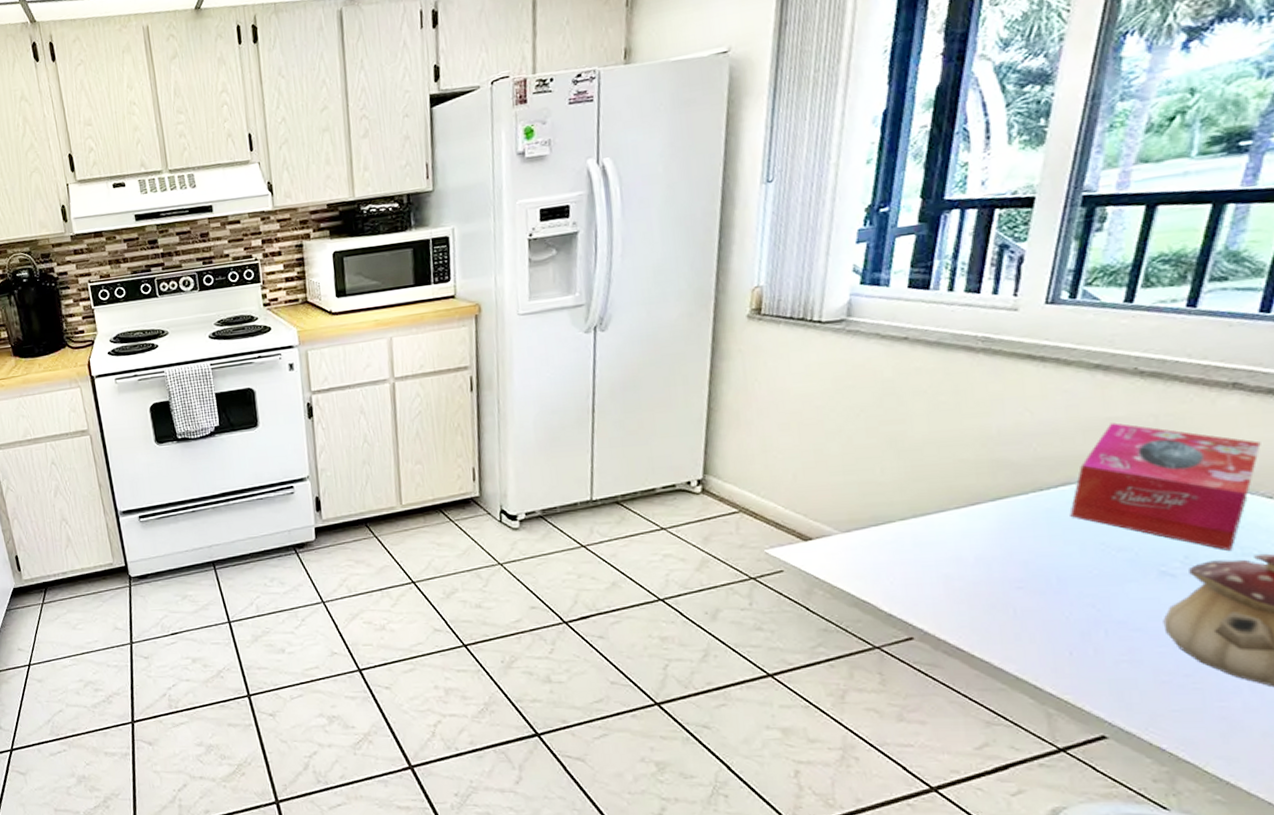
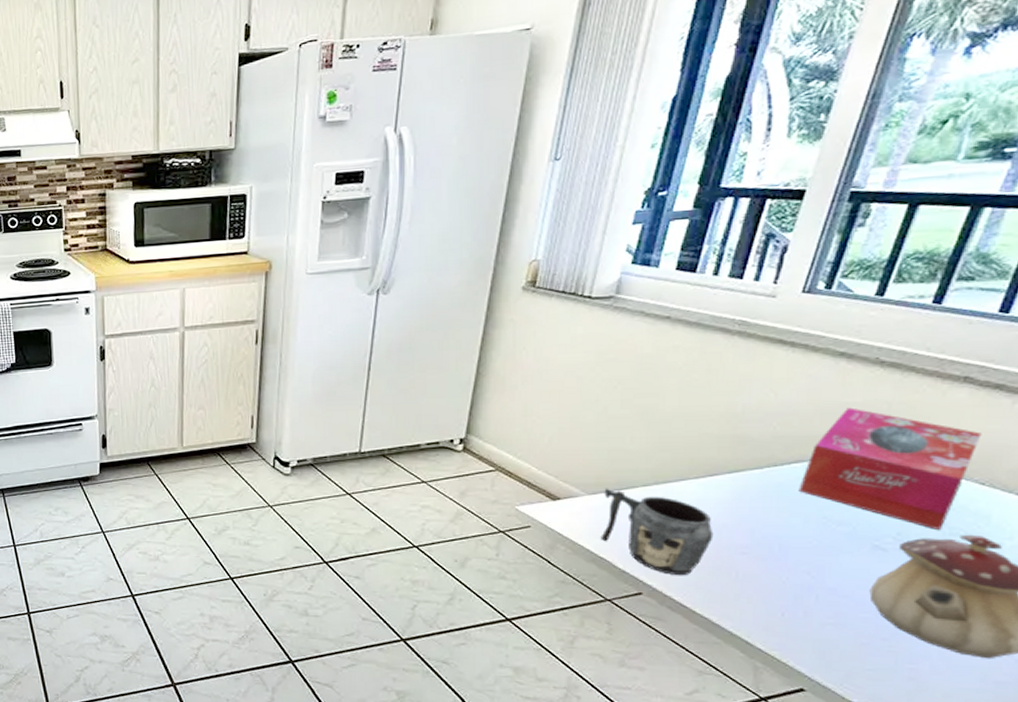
mug: none [858,524,984,617] -> present [600,488,714,576]

